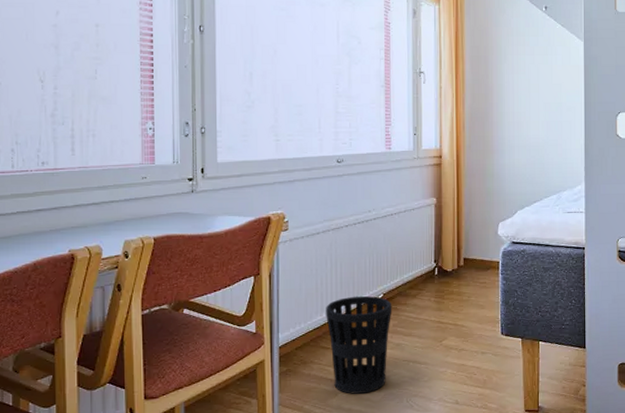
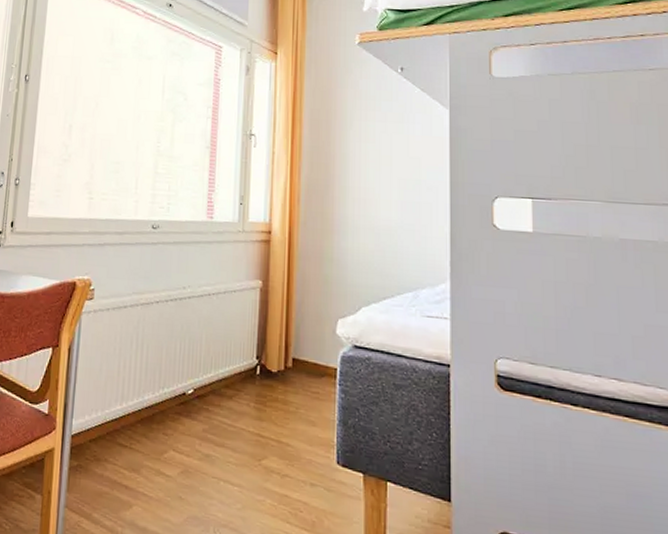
wastebasket: present [326,295,392,394] -> none [126,387,204,512]

